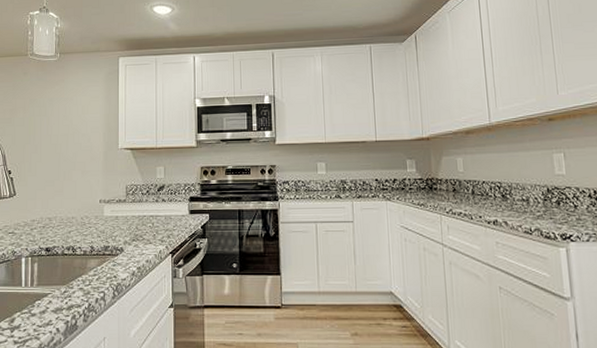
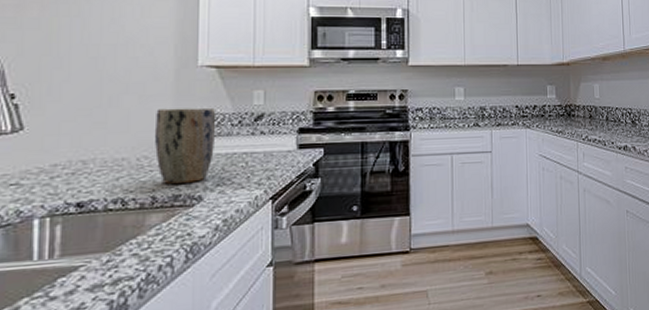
plant pot: none [91,180,132,237] -> present [154,107,216,184]

